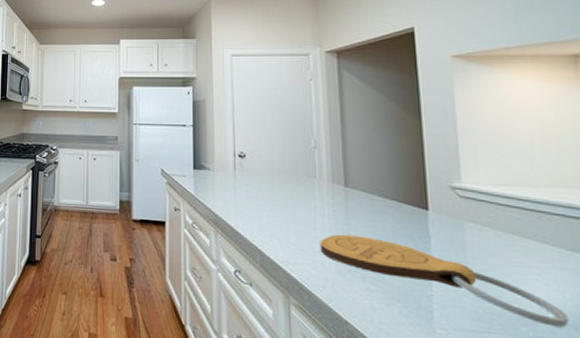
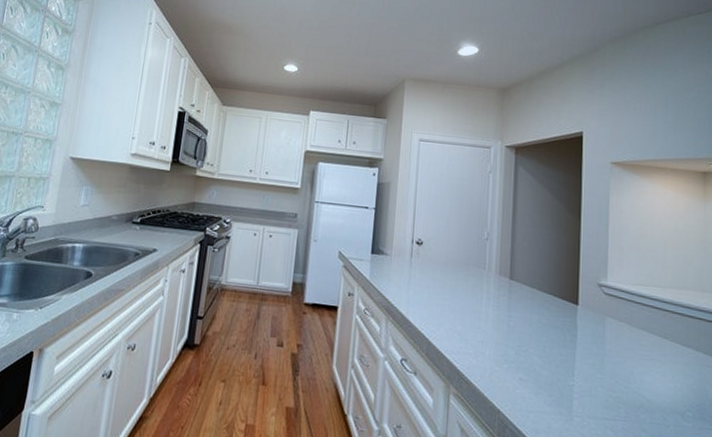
cutting board: present [319,234,570,328] -> none [482,325,678,415]

